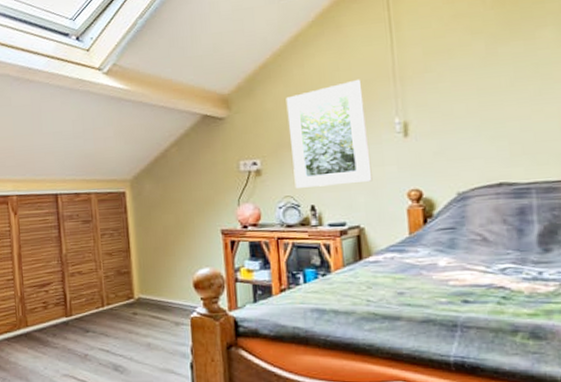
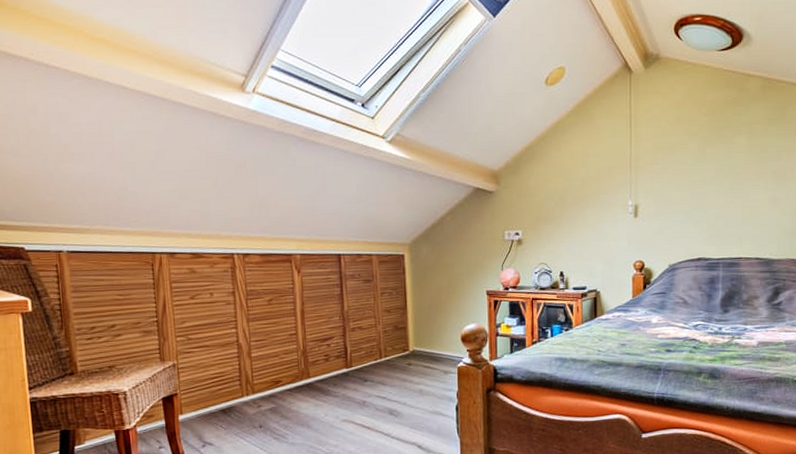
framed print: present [286,79,373,188] -> none [545,166,609,257]

